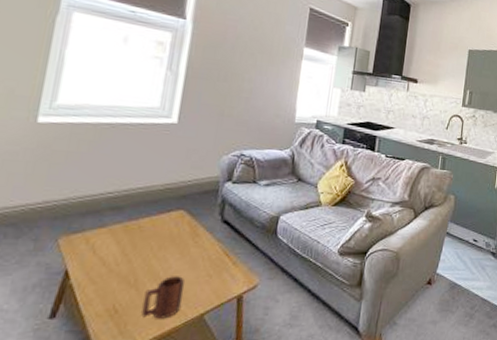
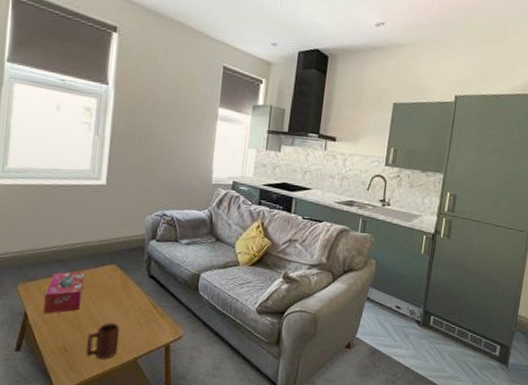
tissue box: none [90,219,147,271] -> present [43,271,85,314]

